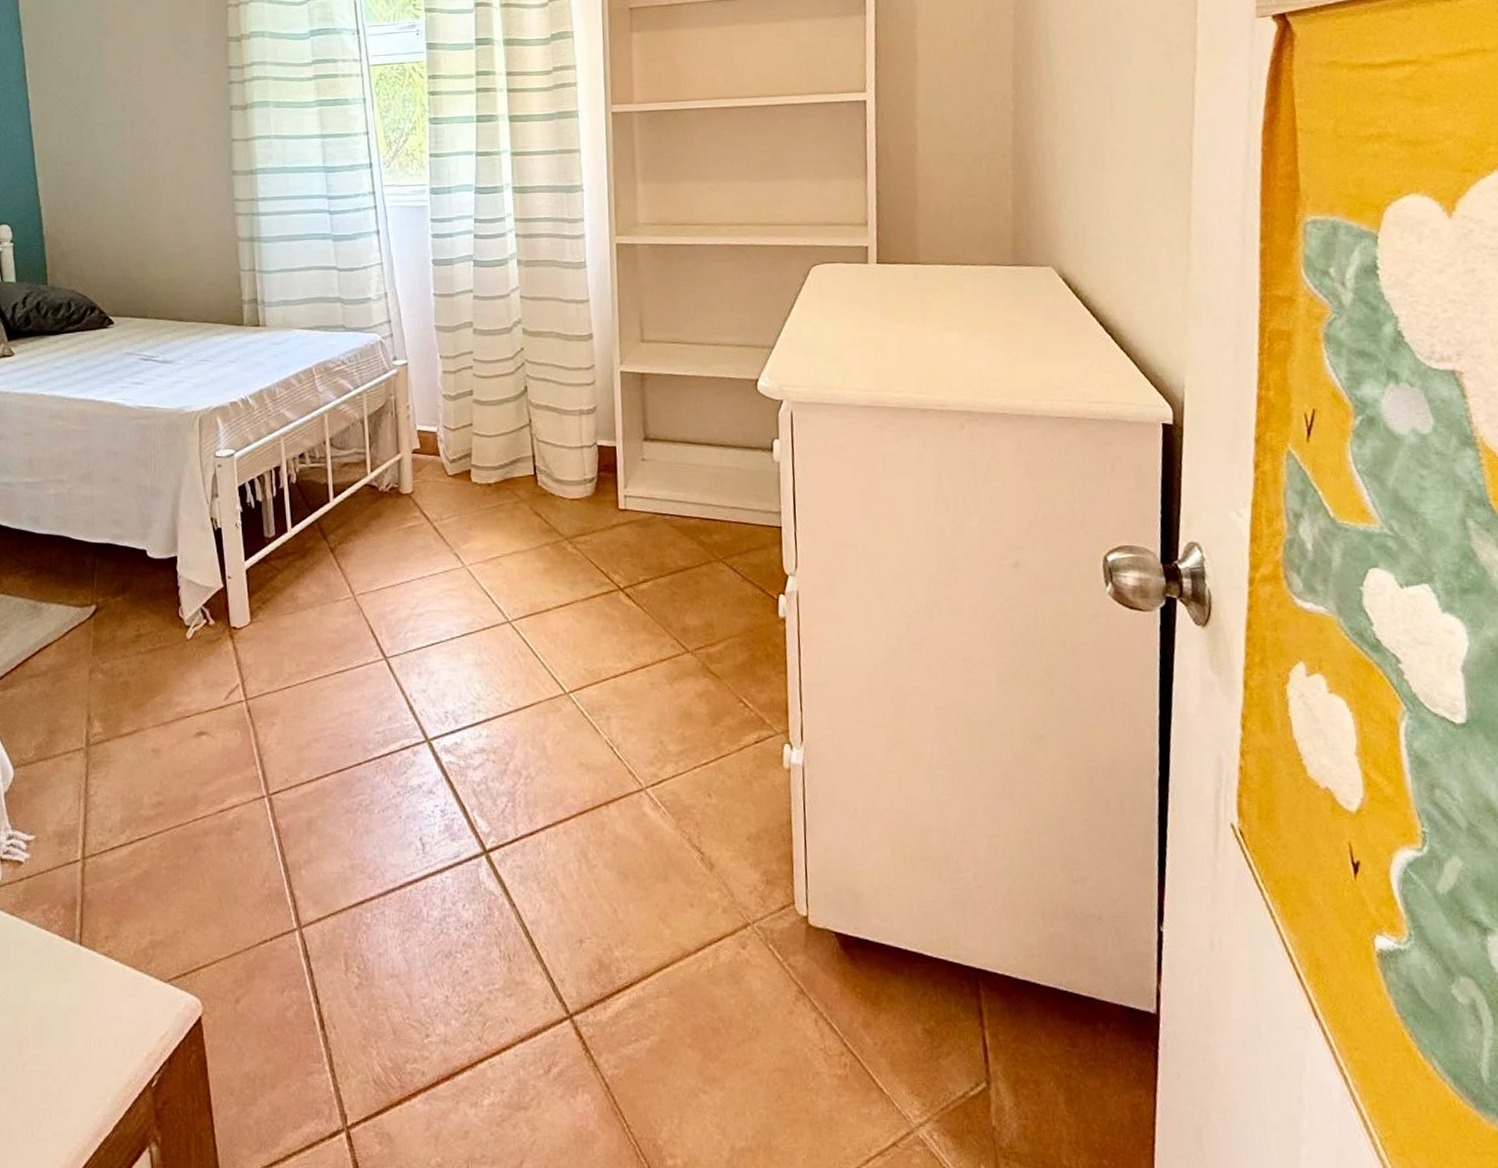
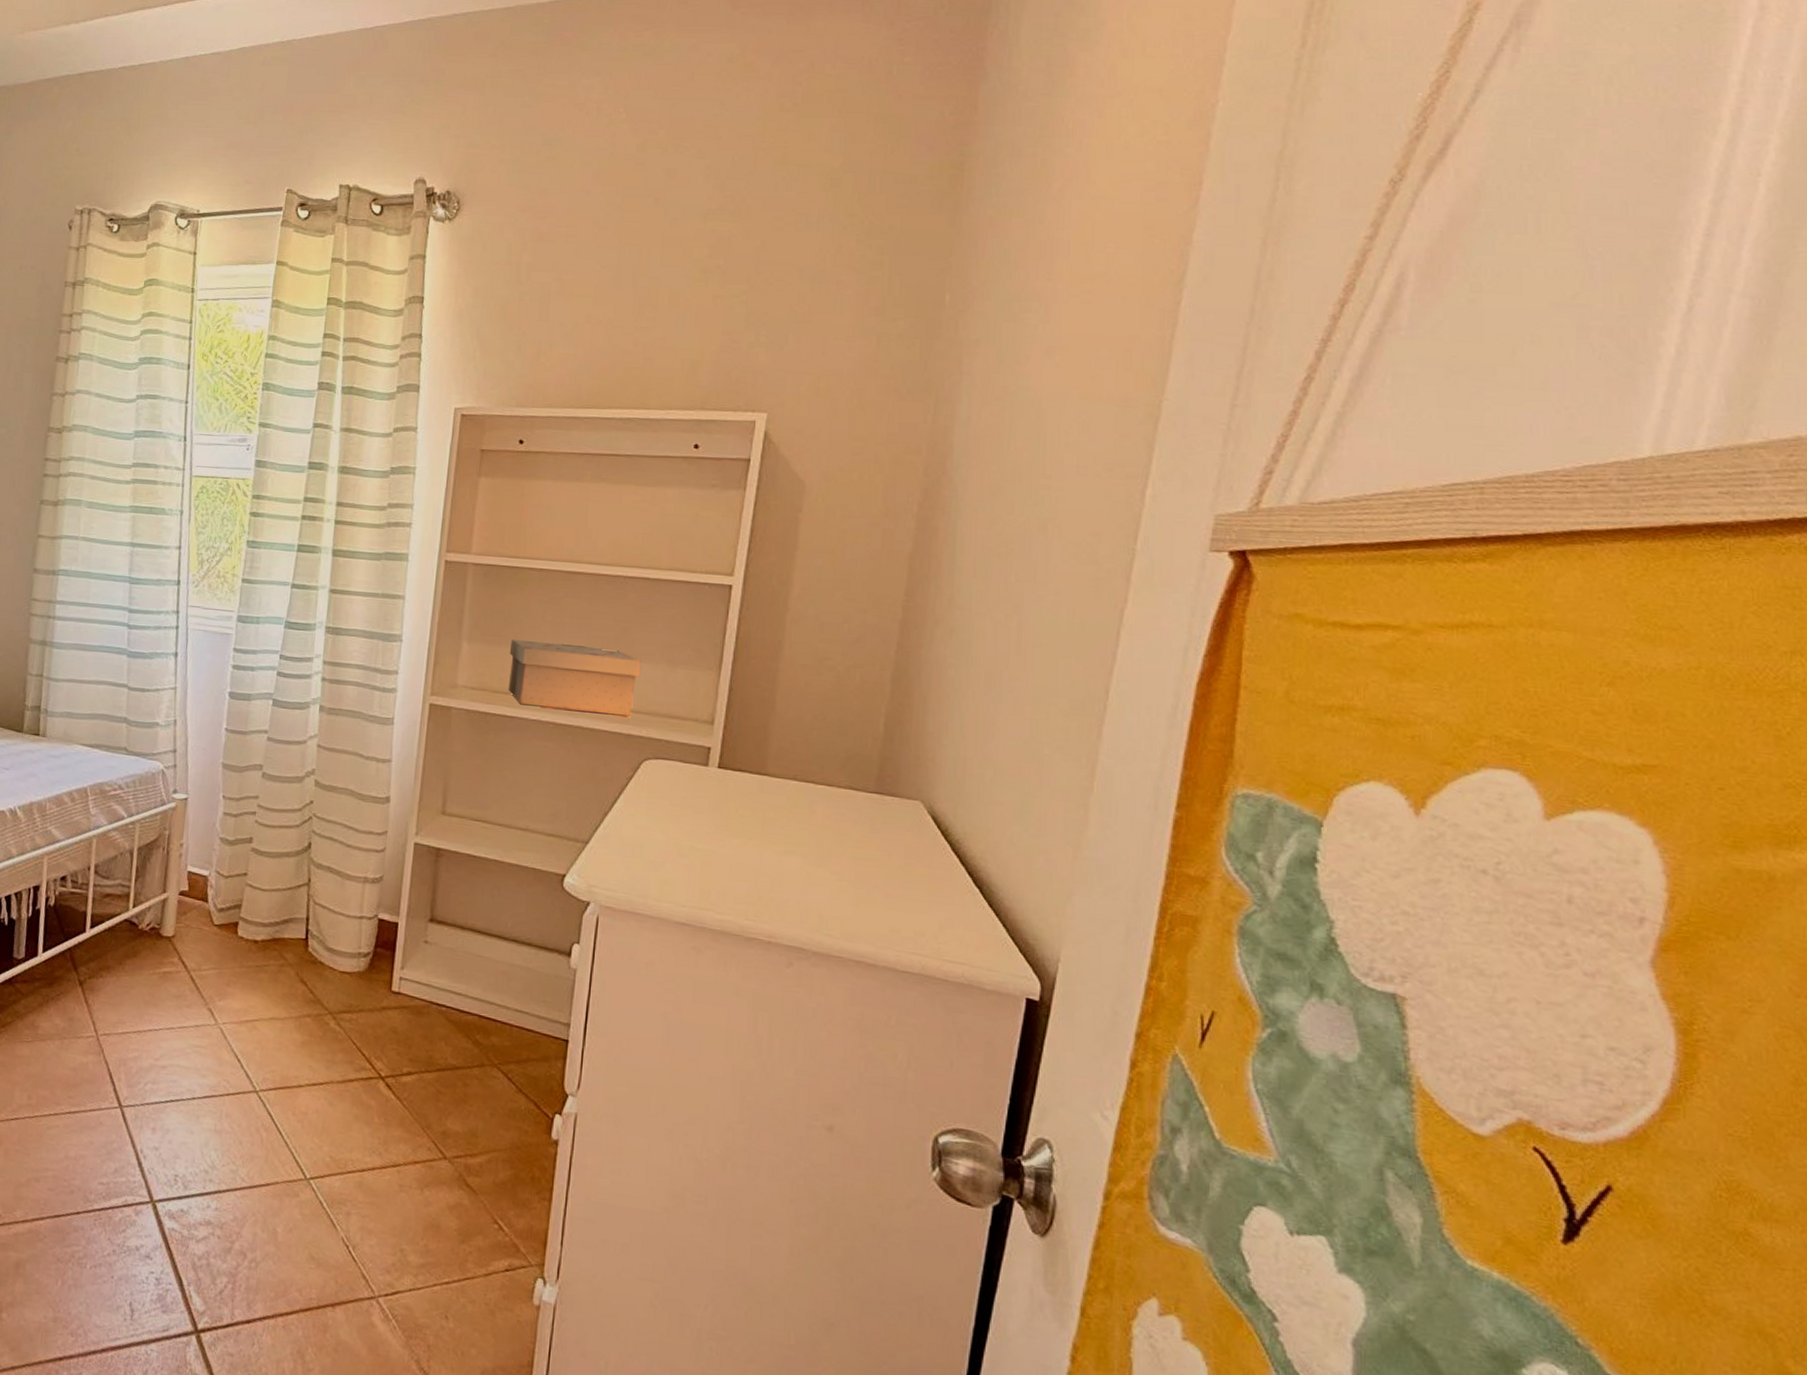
decorative box: none [680,172,799,233] -> present [509,639,642,717]

